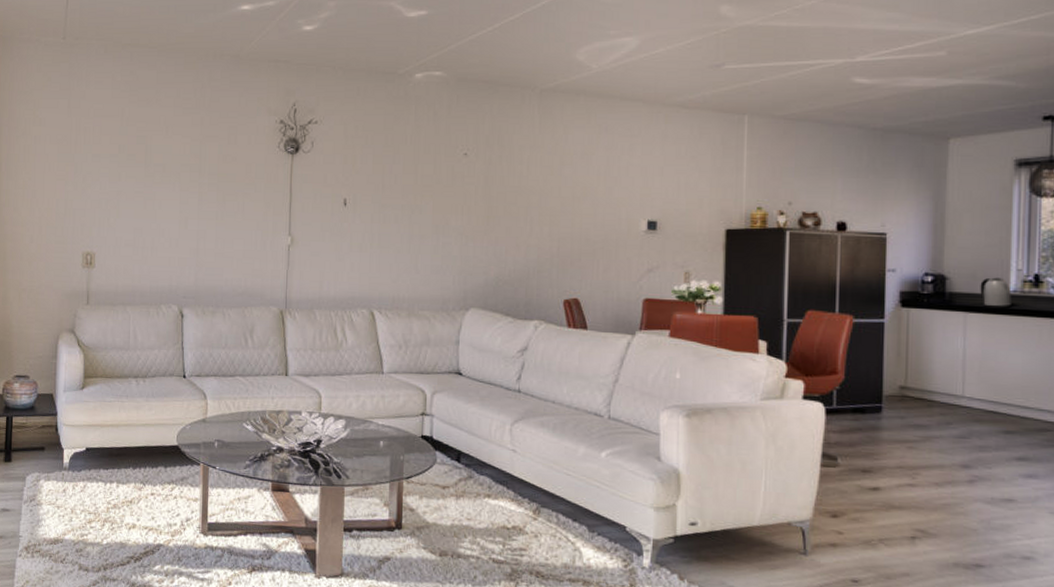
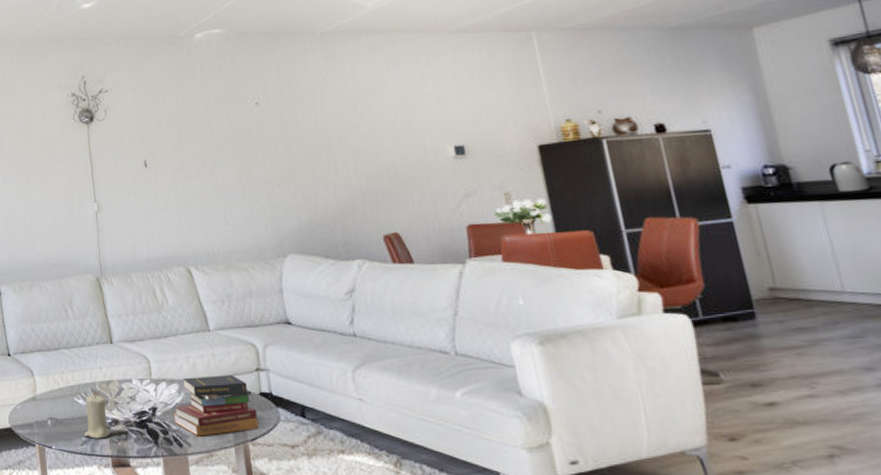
candle: none [248,421,275,464] -> present [84,394,111,439]
books: none [336,415,416,471] -> present [173,374,259,436]

